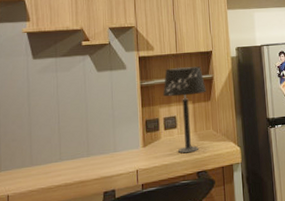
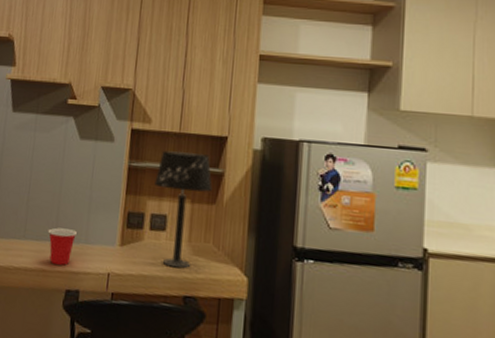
cup: none [81,144,107,175] -> present [47,227,78,266]

